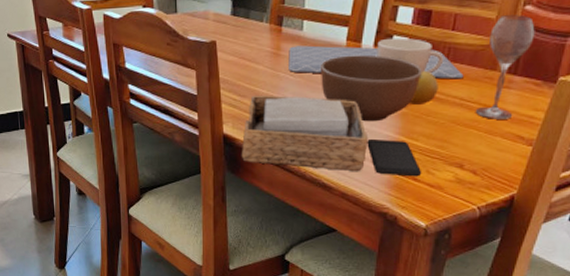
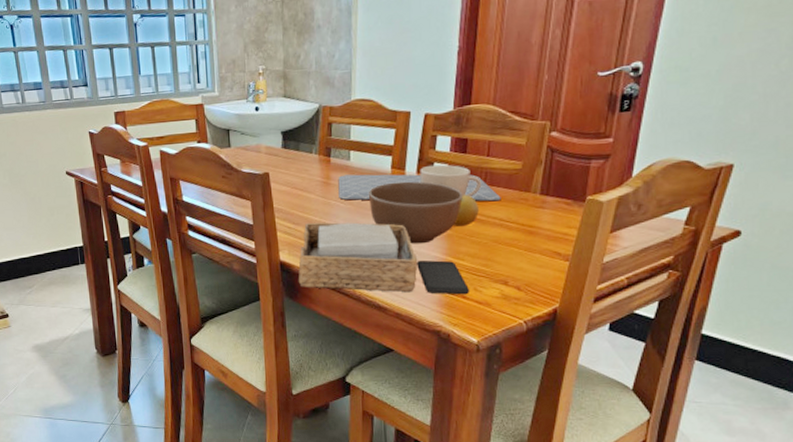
wineglass: present [475,14,535,119] -> none [514,140,562,238]

